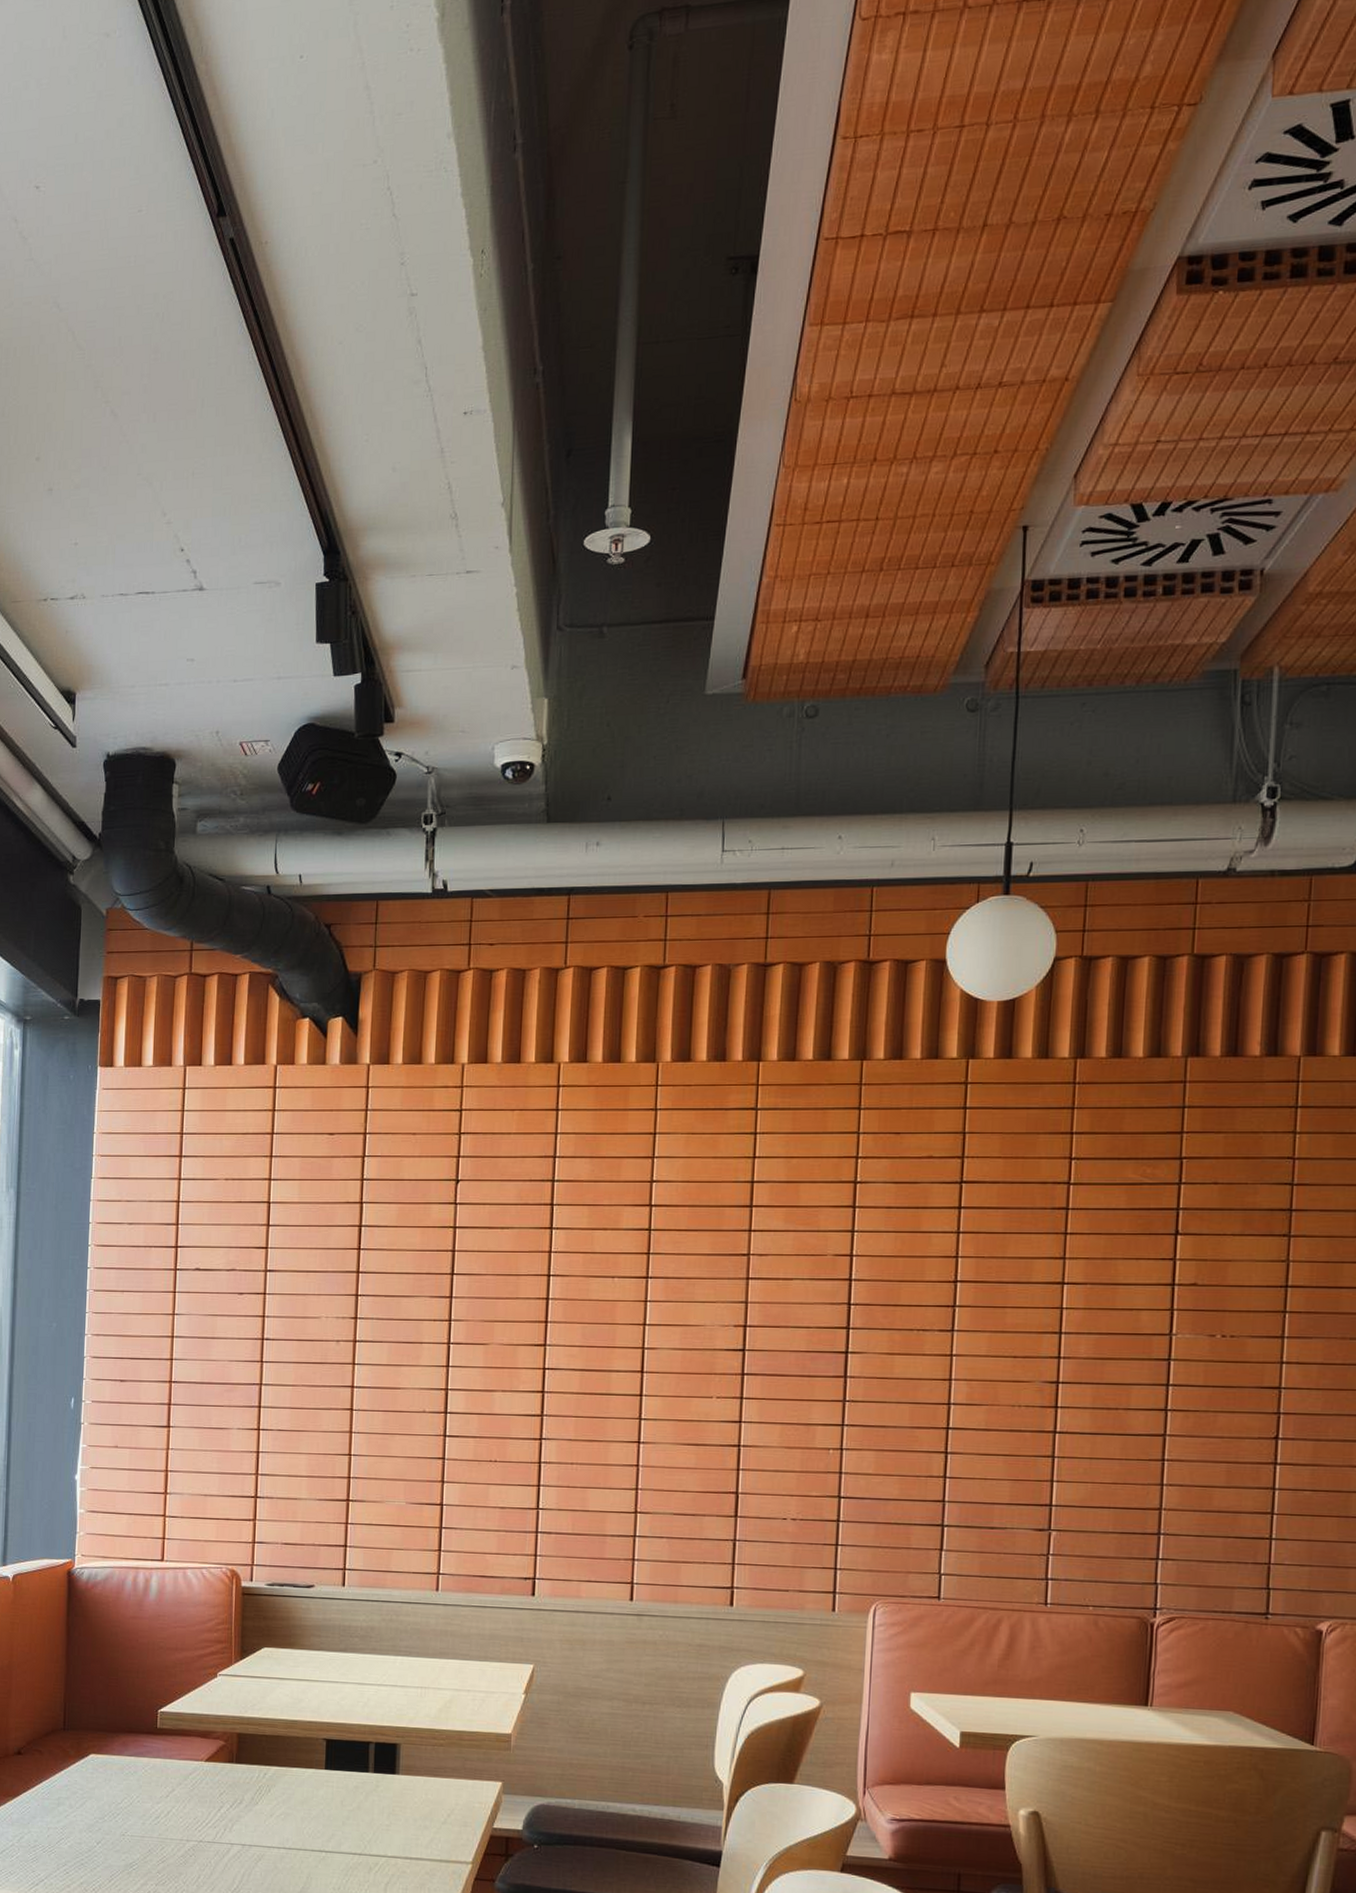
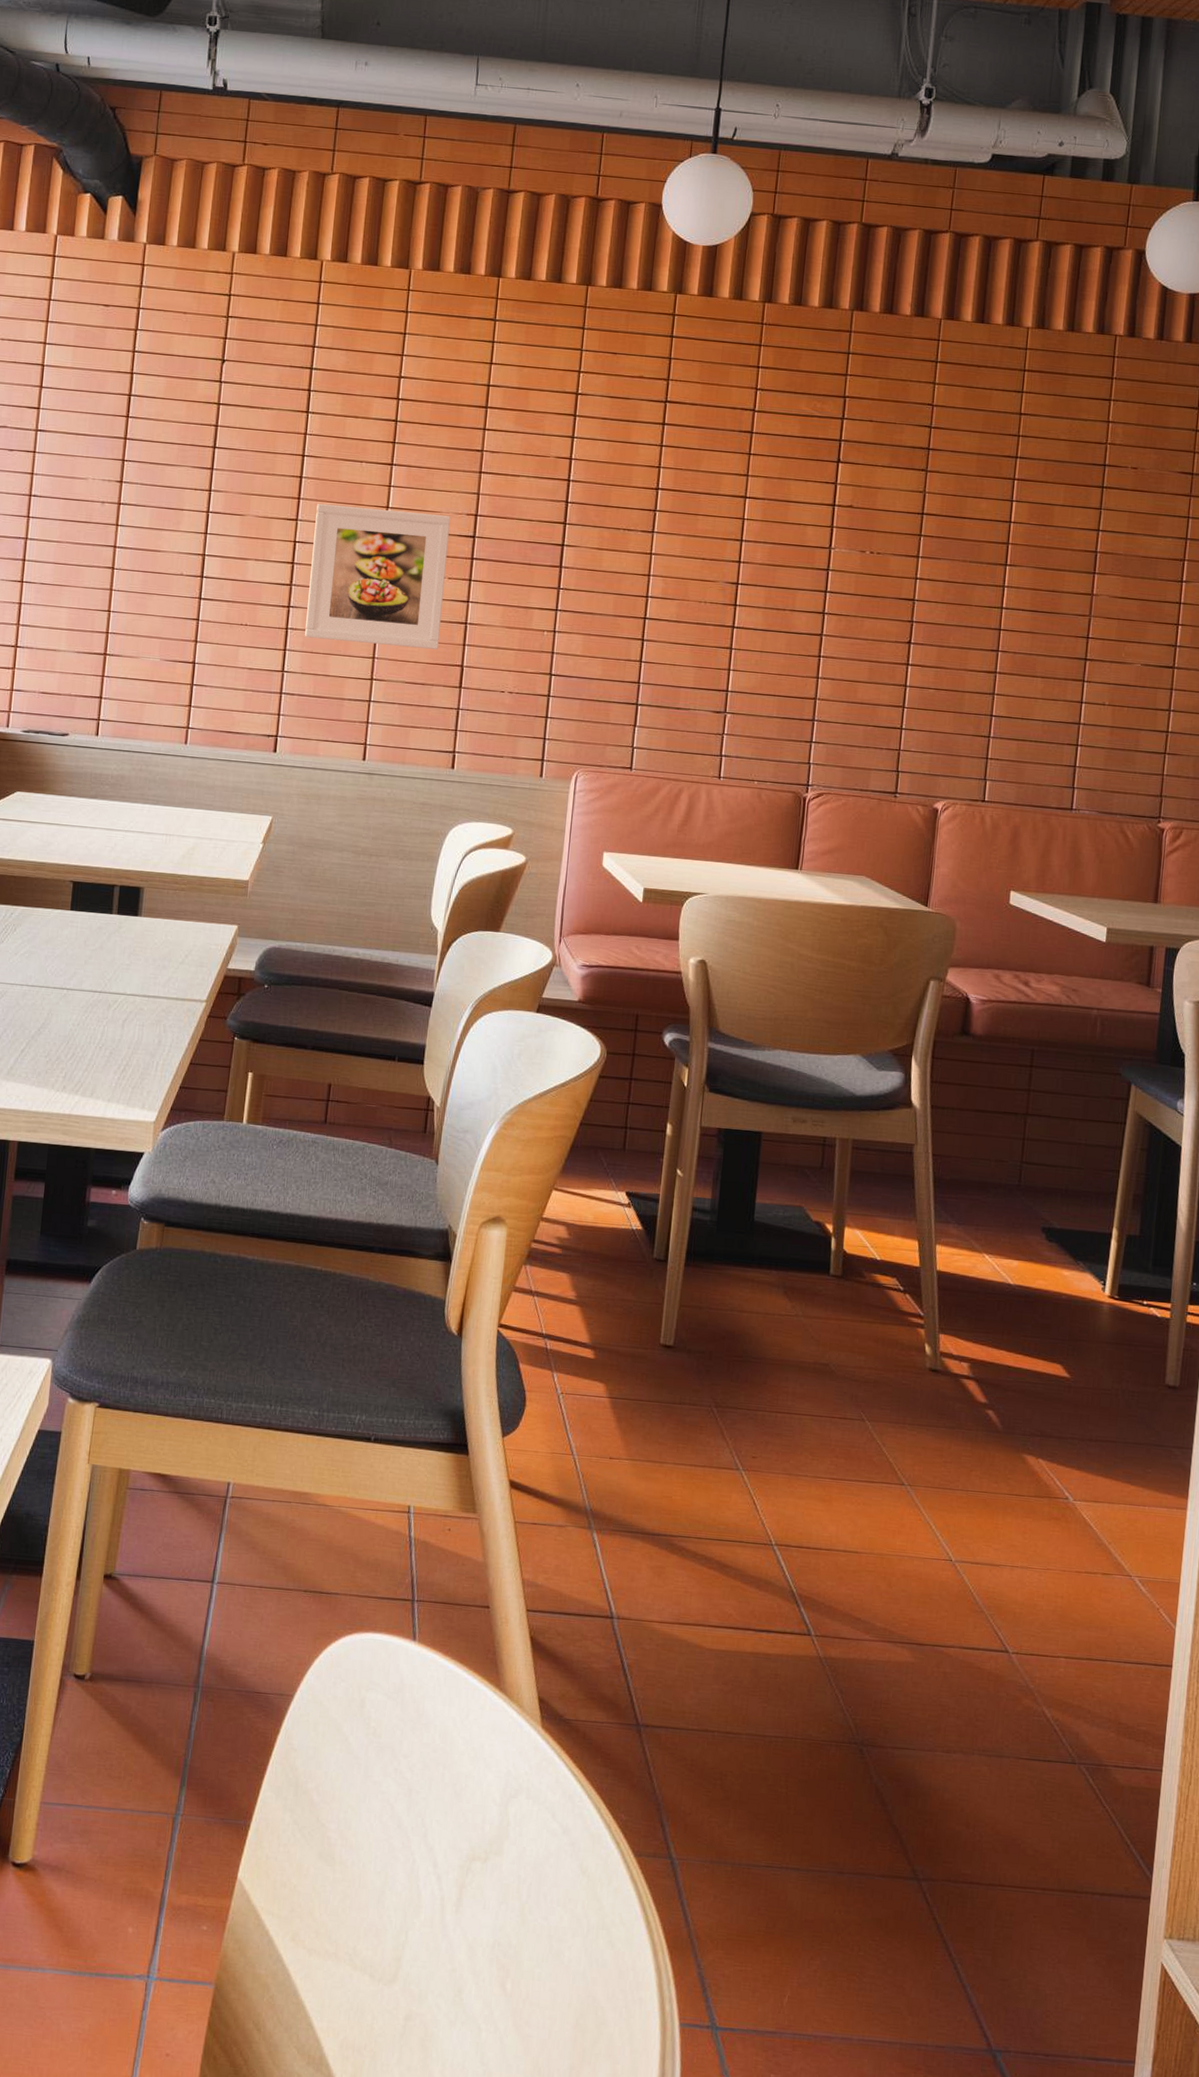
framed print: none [560,1325,716,1476] -> present [305,503,450,650]

